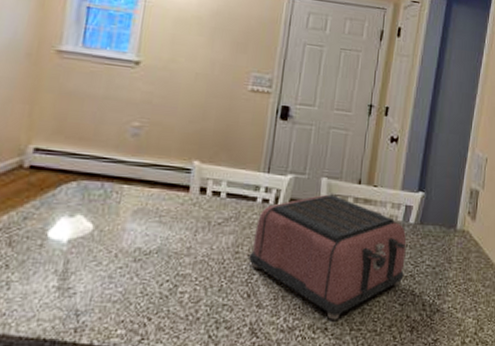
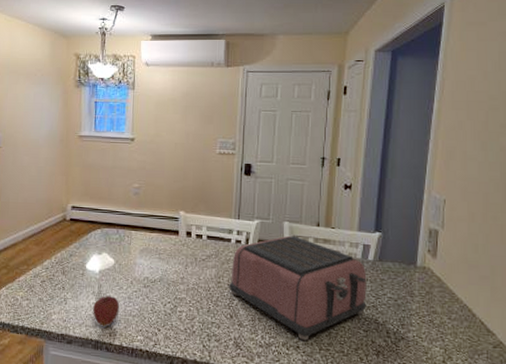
fruit: none [50,274,95,319] -> present [92,295,120,326]

